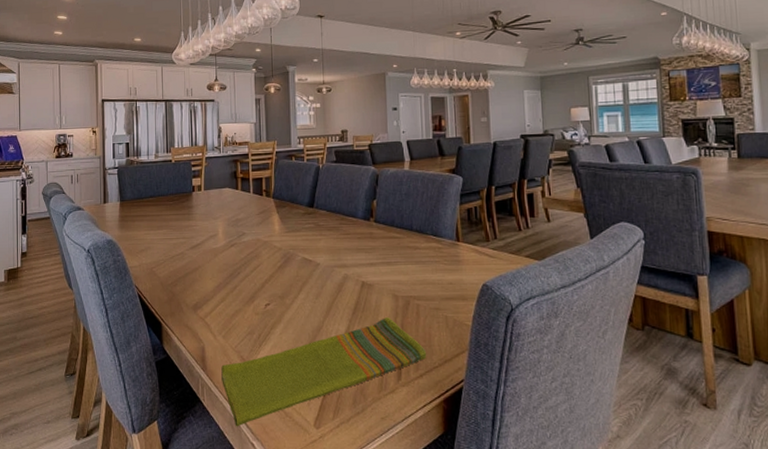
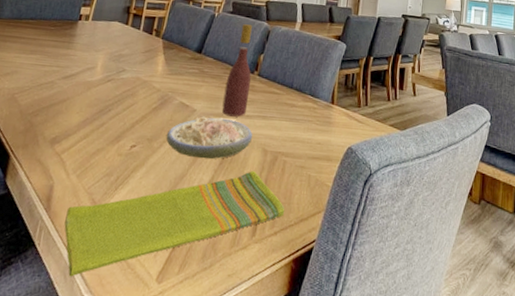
soup: none [296,269,380,310] -> present [166,116,253,160]
wine bottle: none [343,171,370,266] -> present [221,24,252,117]

